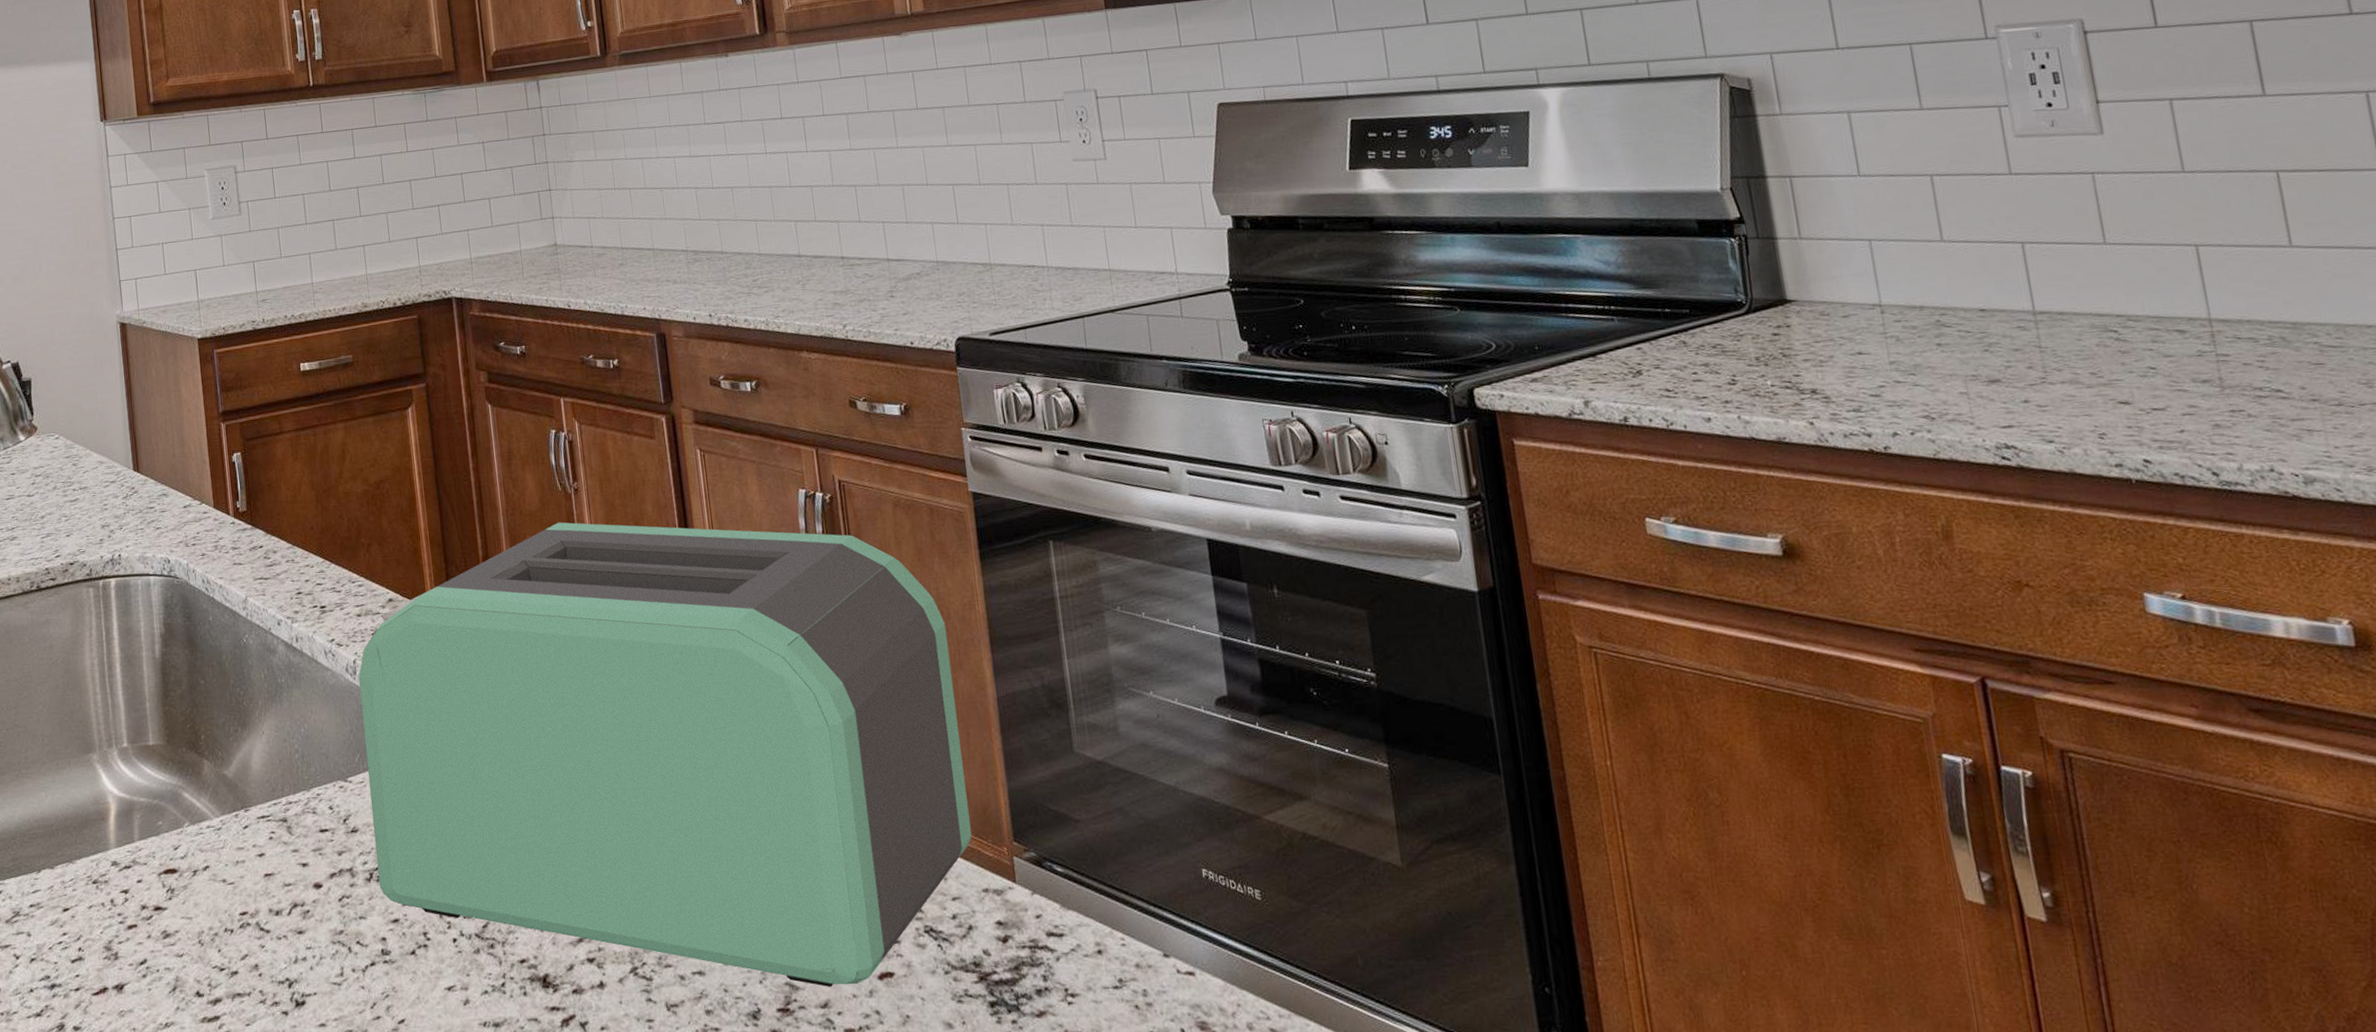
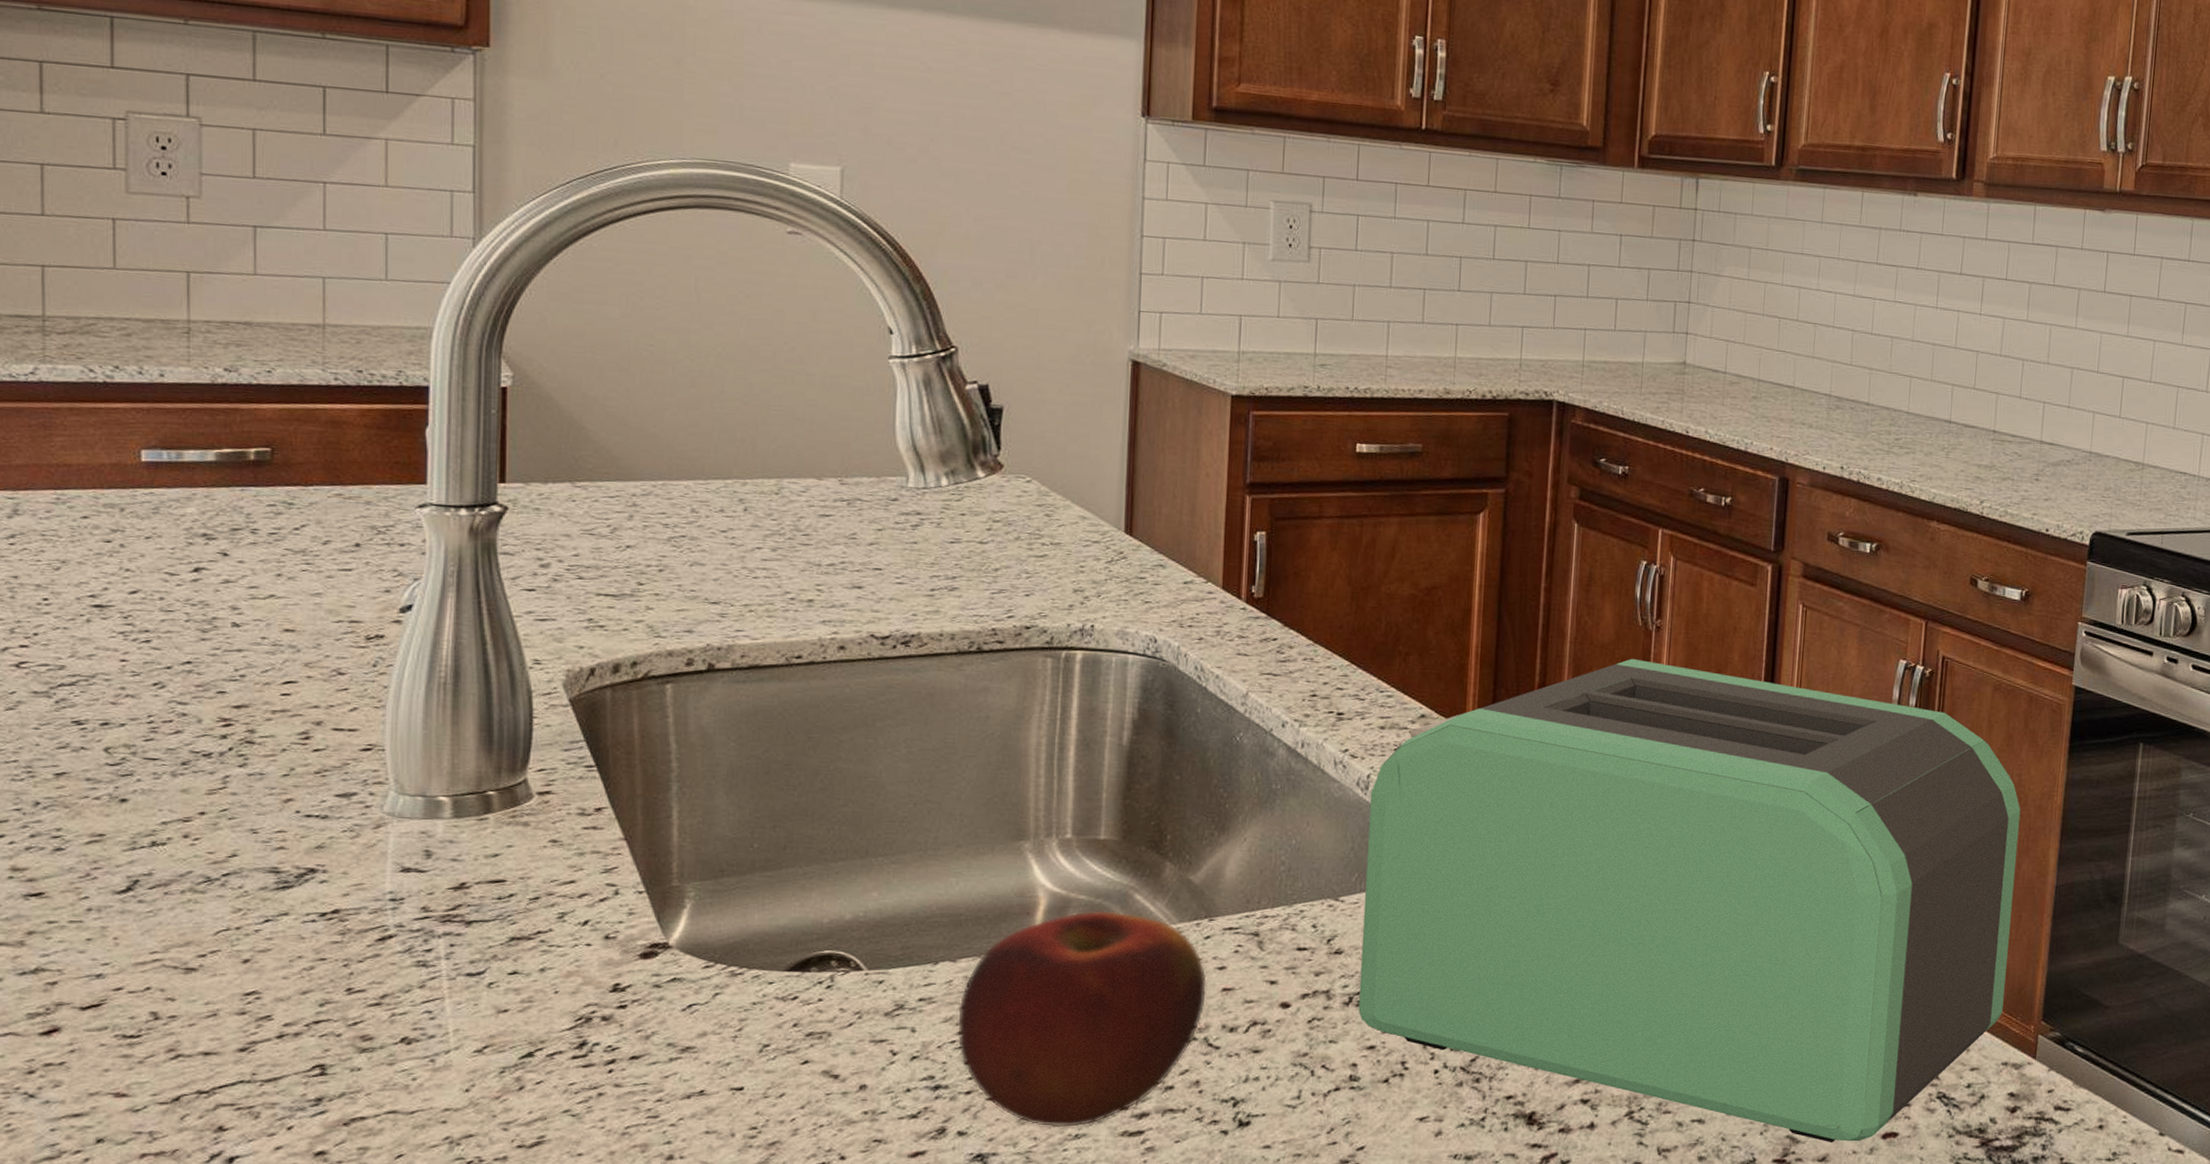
apple: none [60,810,254,1018] -> present [956,910,1208,1128]

